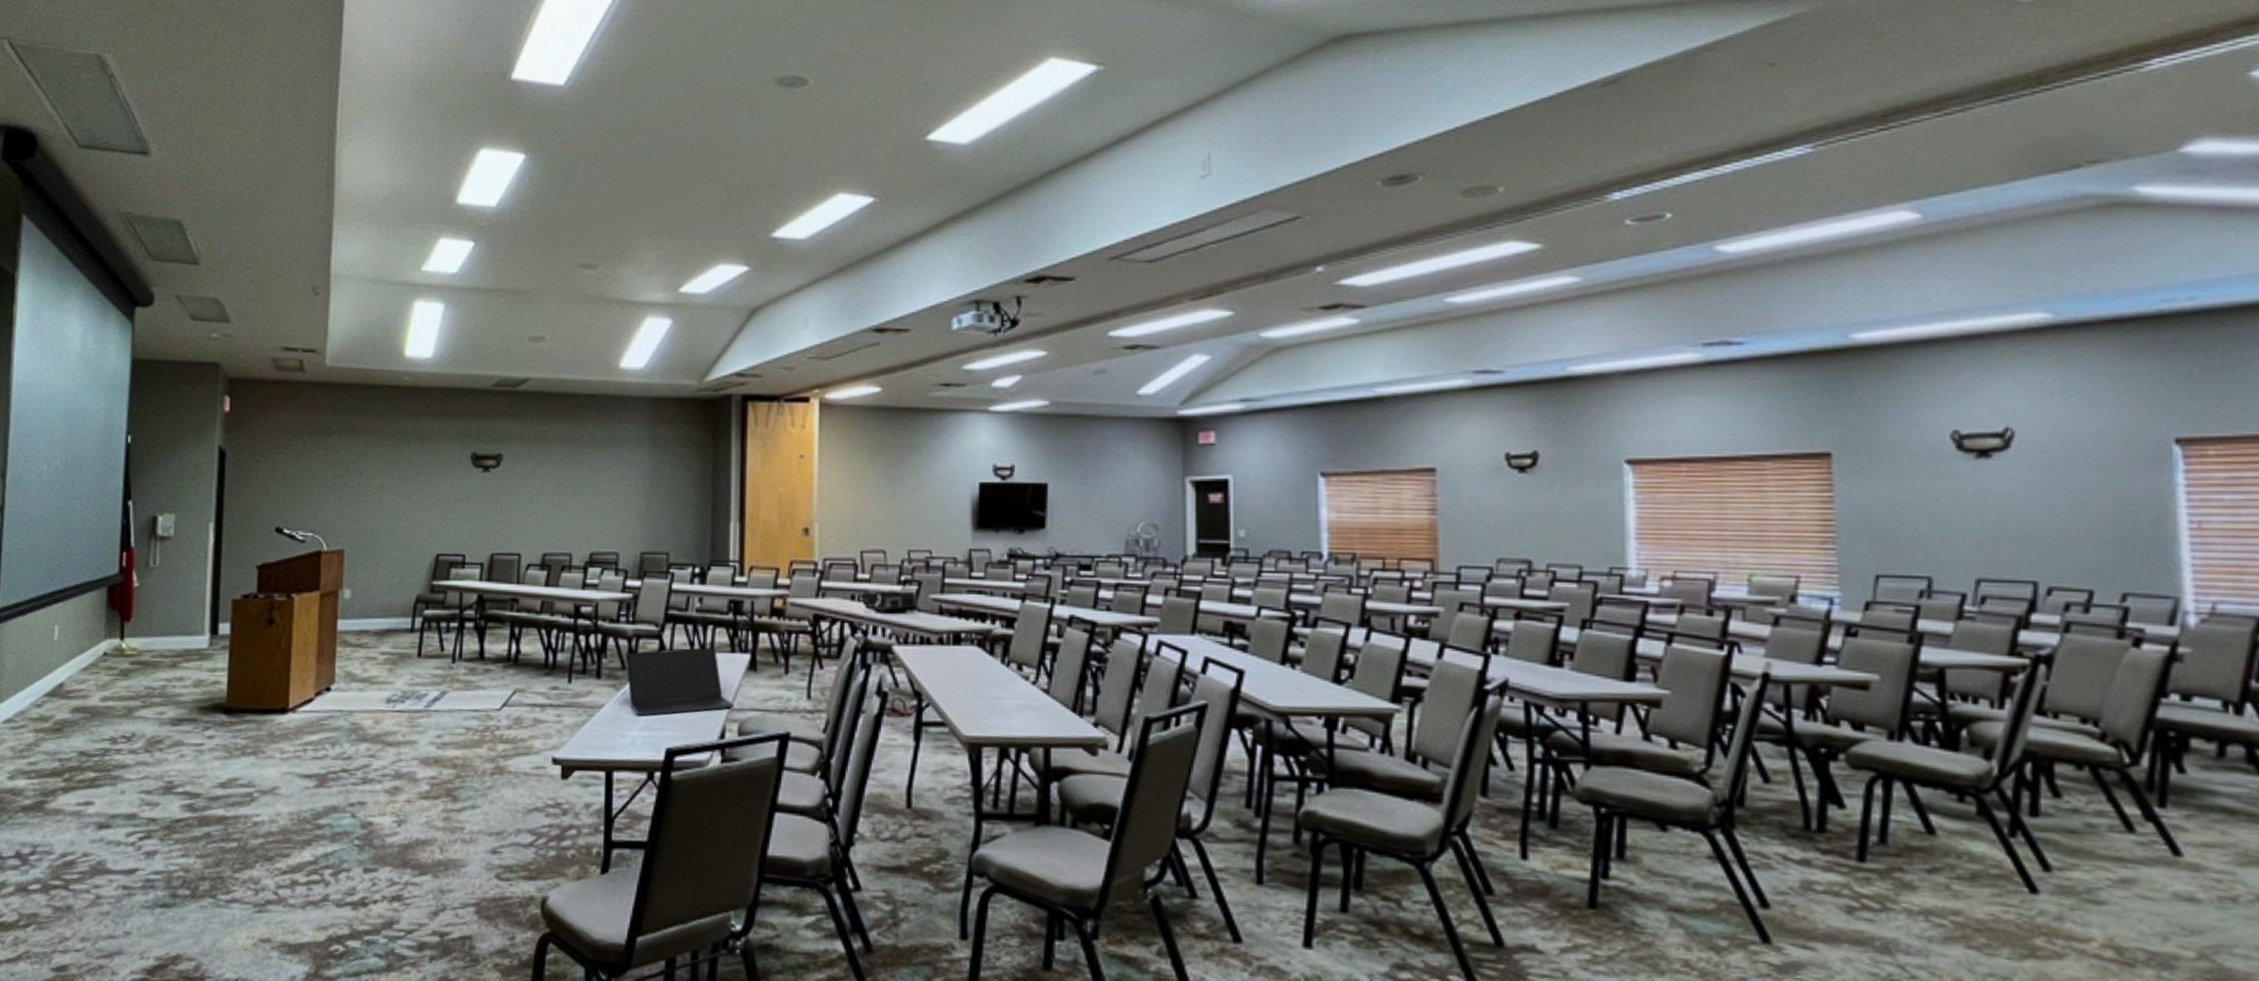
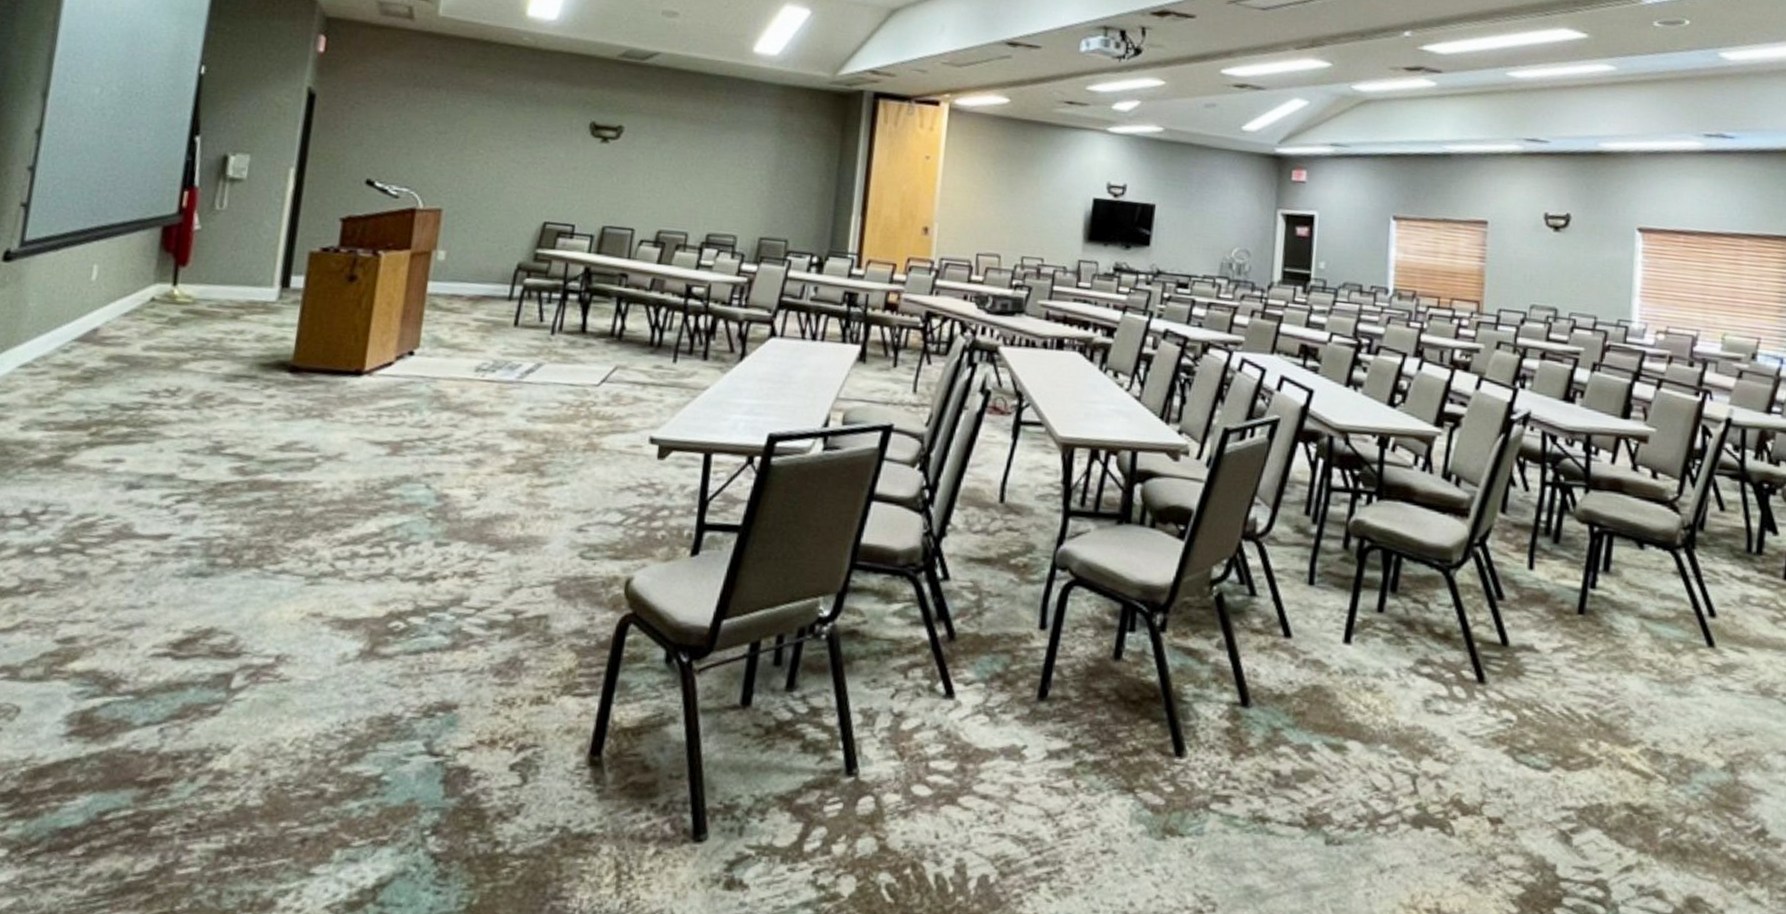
laptop: present [625,646,734,716] -> none [734,335,841,400]

